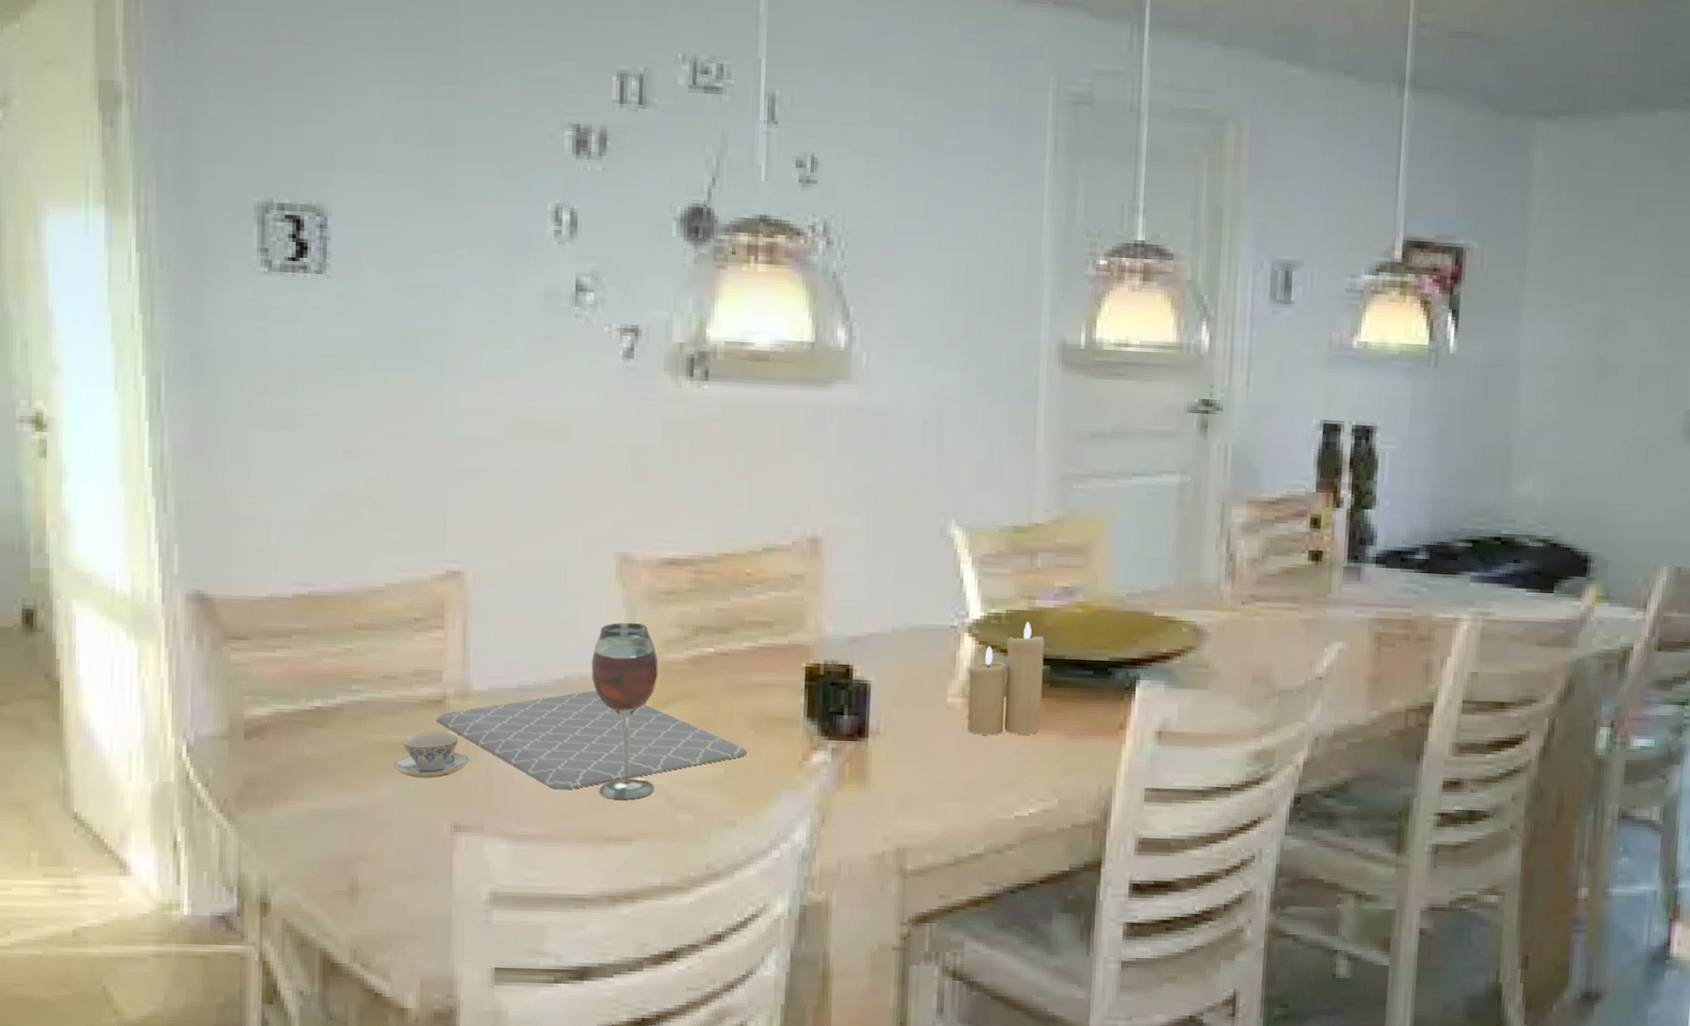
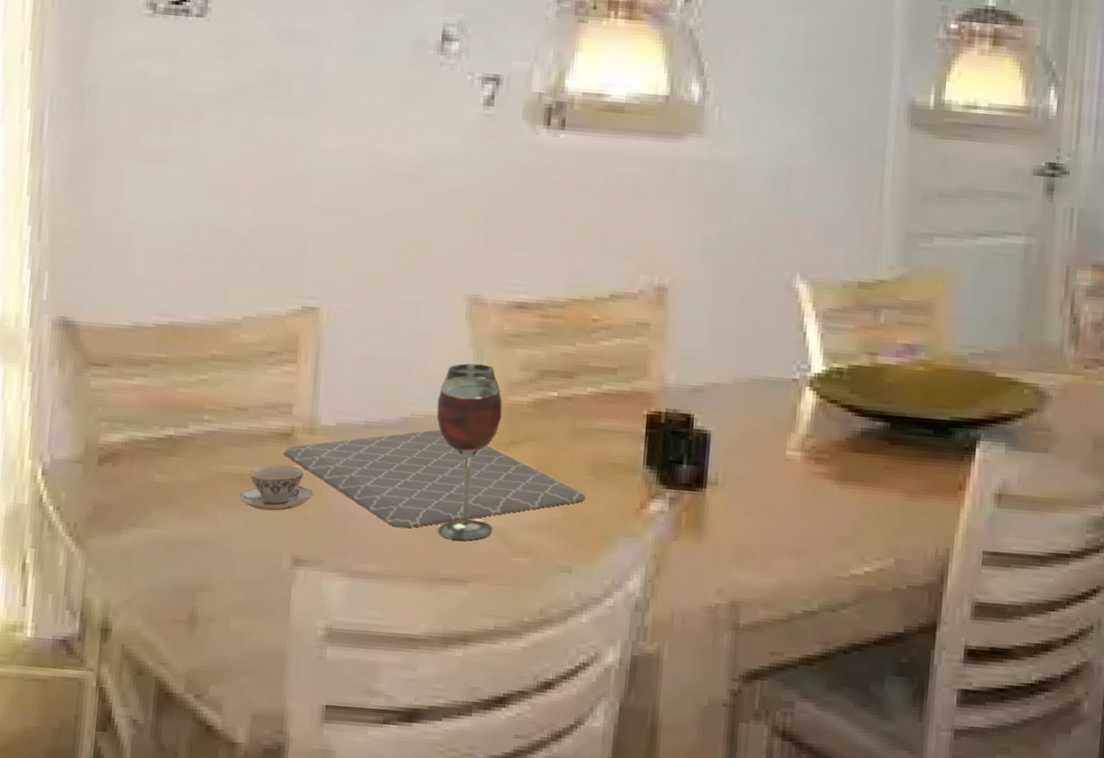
candle: present [967,622,1045,735] -> none [805,378,886,492]

